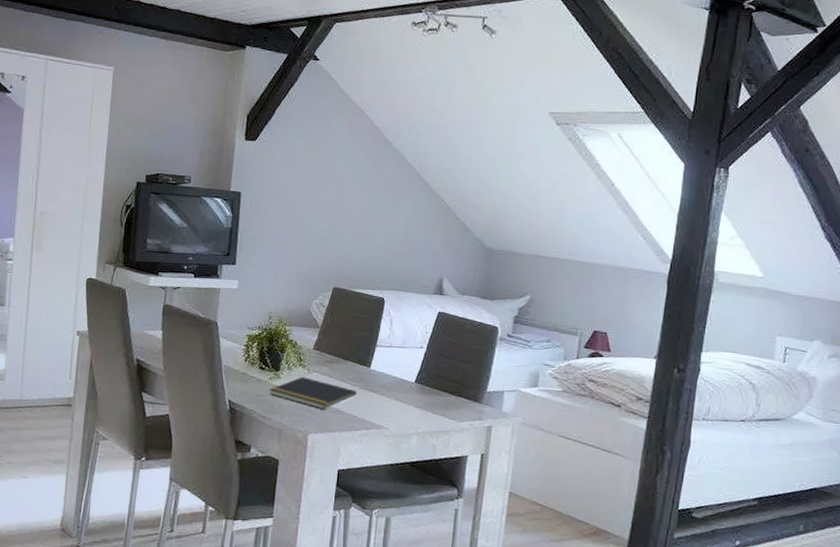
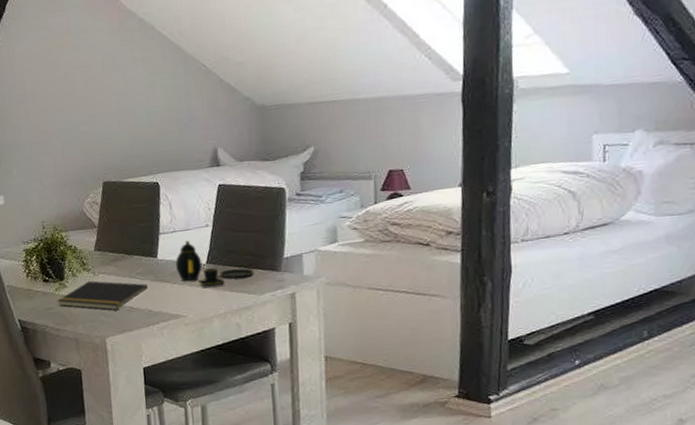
teapot: none [386,357,457,406] -> present [176,240,254,287]

